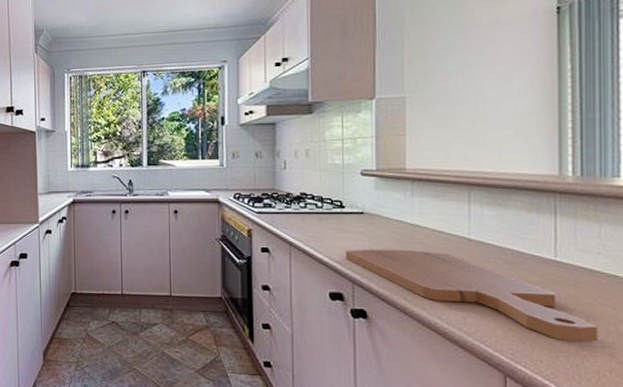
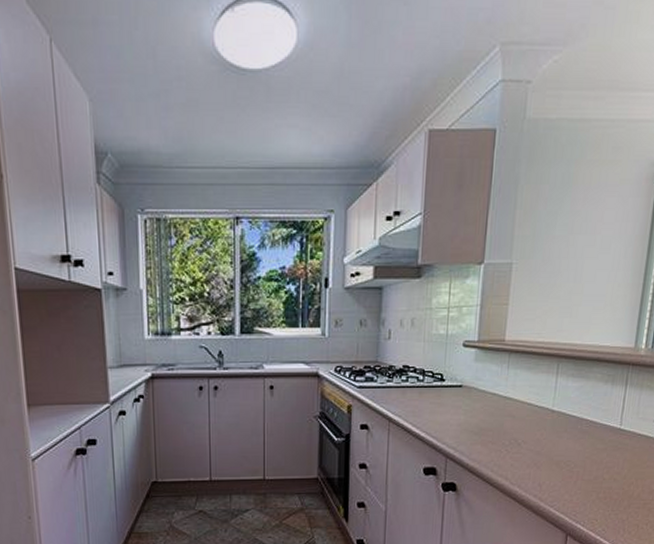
cutting board: present [345,249,598,342] -> none [441,422,643,500]

